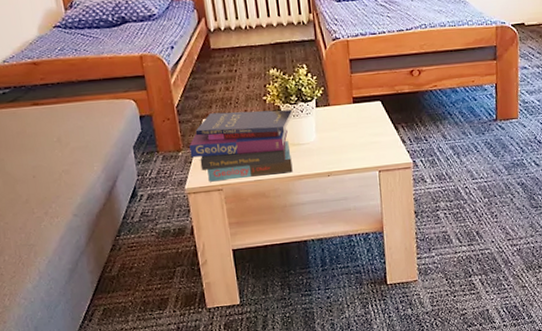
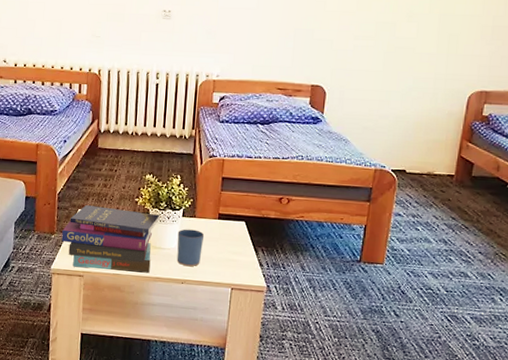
mug: none [314,118,343,158] -> present [176,229,205,267]

